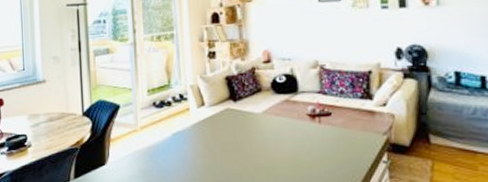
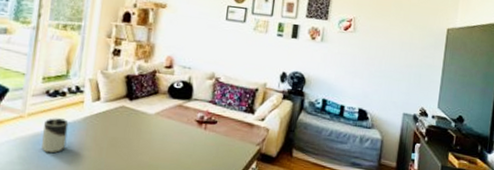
cup: none [157,128,180,164] -> present [41,118,69,153]

